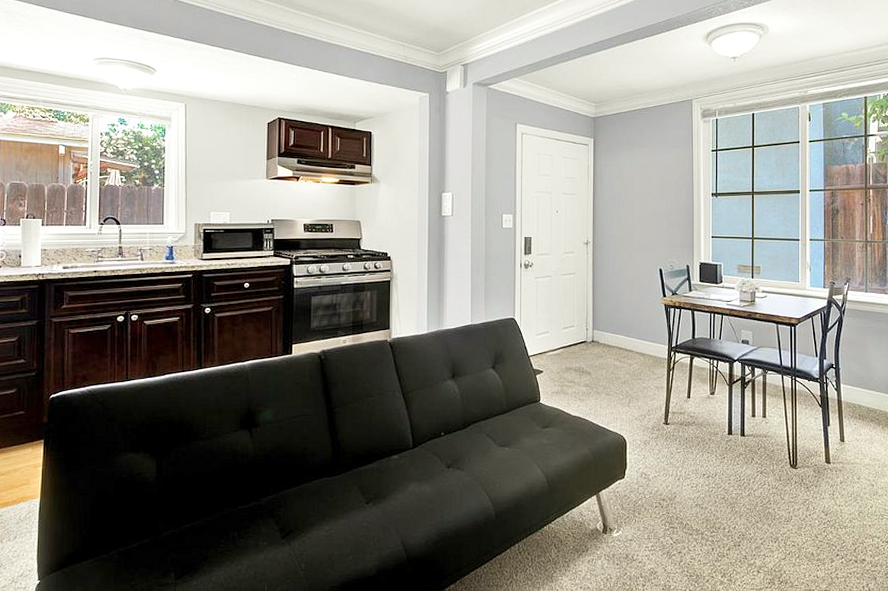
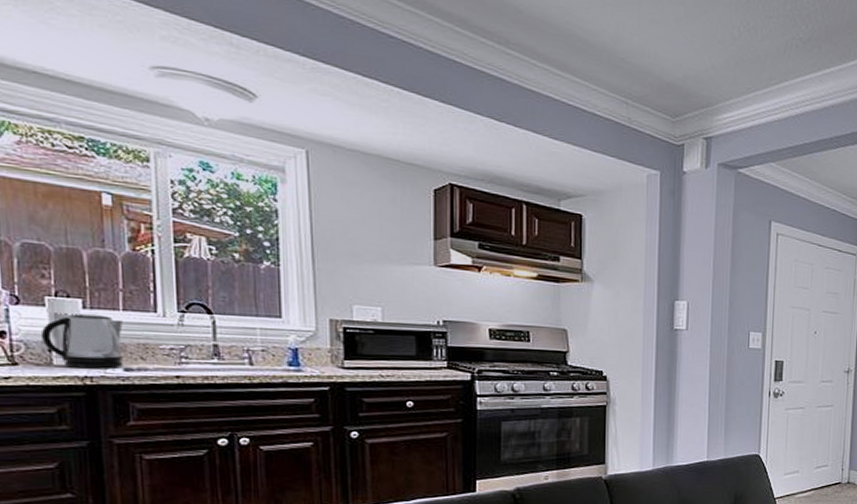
kettle: none [15,229,65,268] -> present [40,313,124,369]

